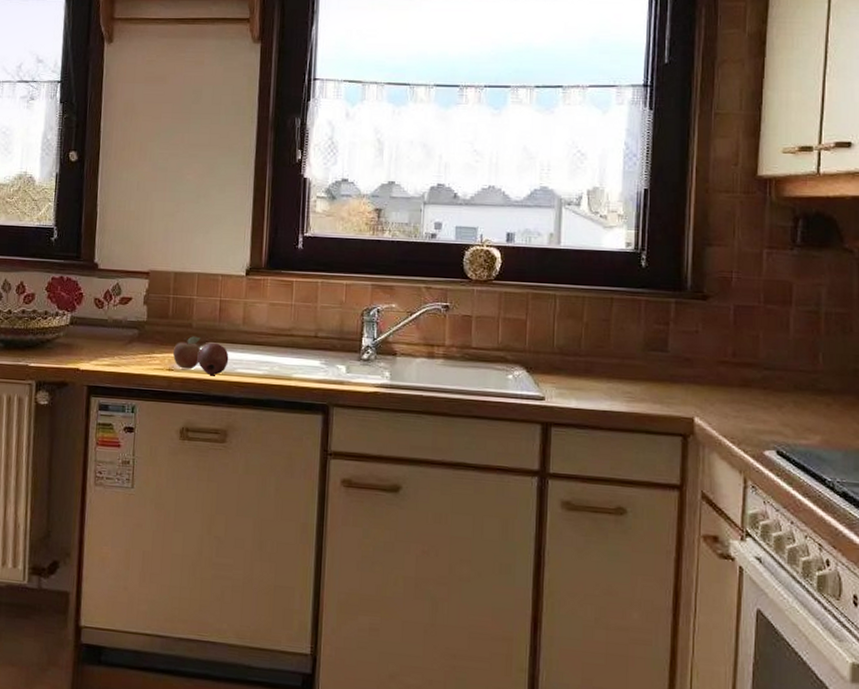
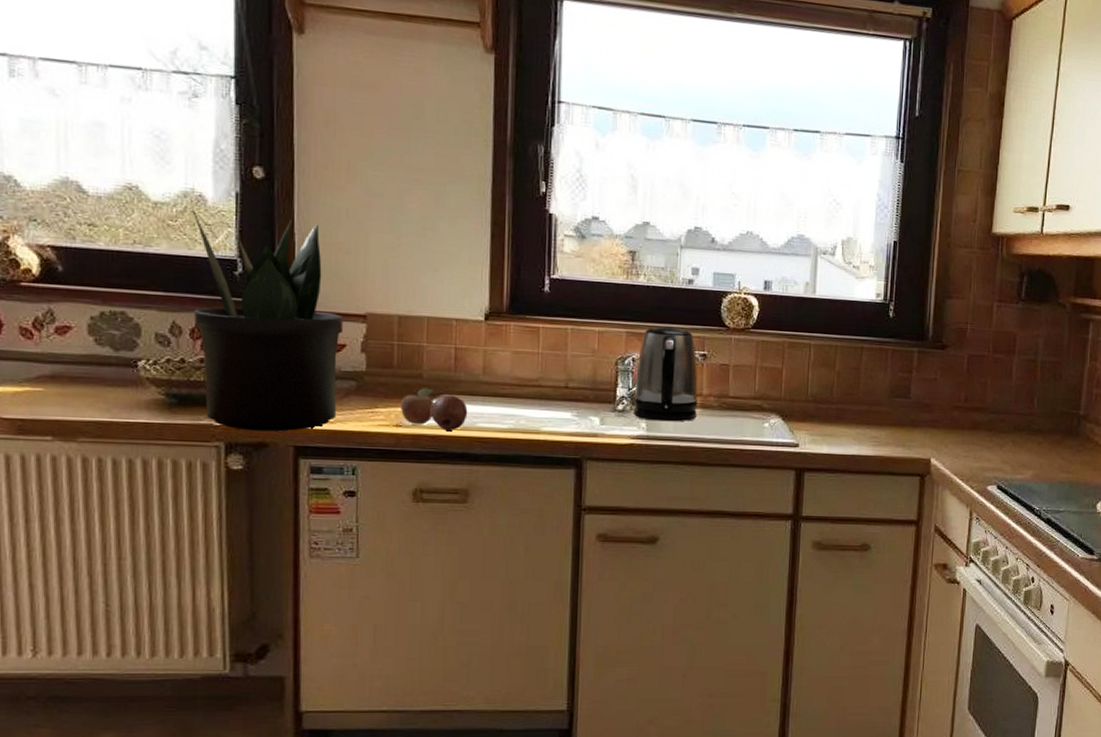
planter: none [20,187,131,373] -> present [192,208,343,432]
kettle: none [377,279,441,372] -> present [633,326,698,422]

